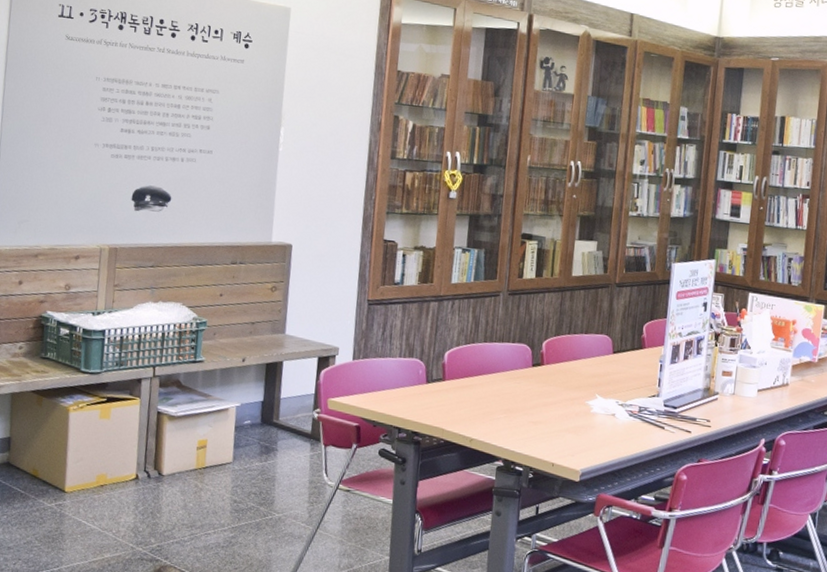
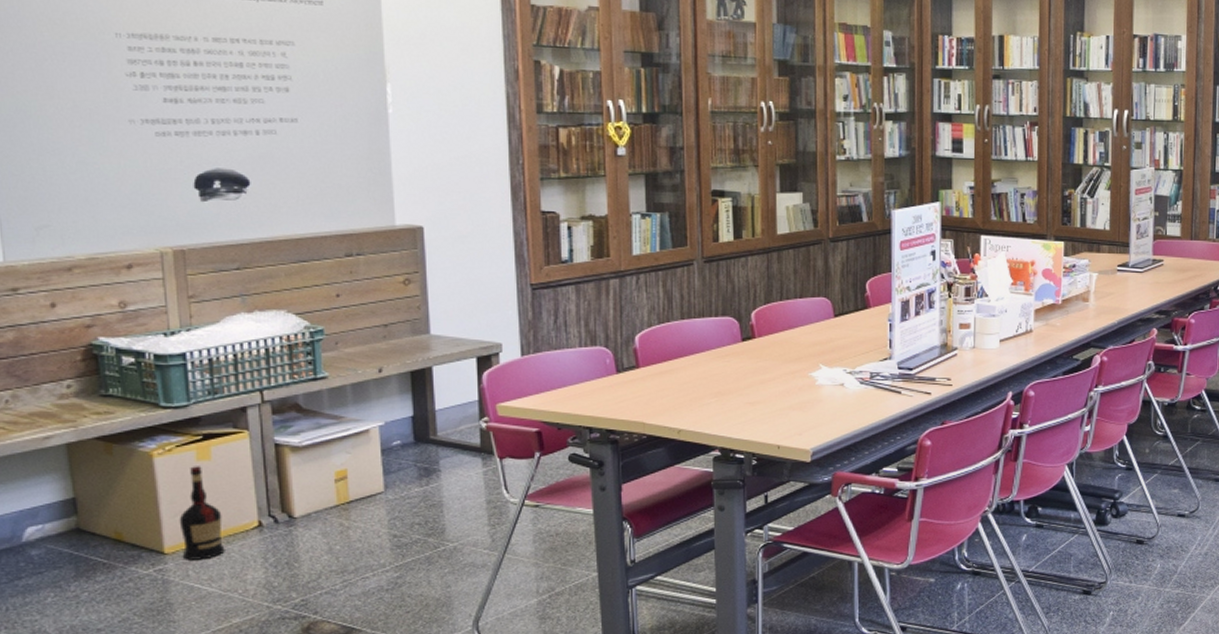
liquor: none [77,422,111,501] -> present [179,466,225,560]

